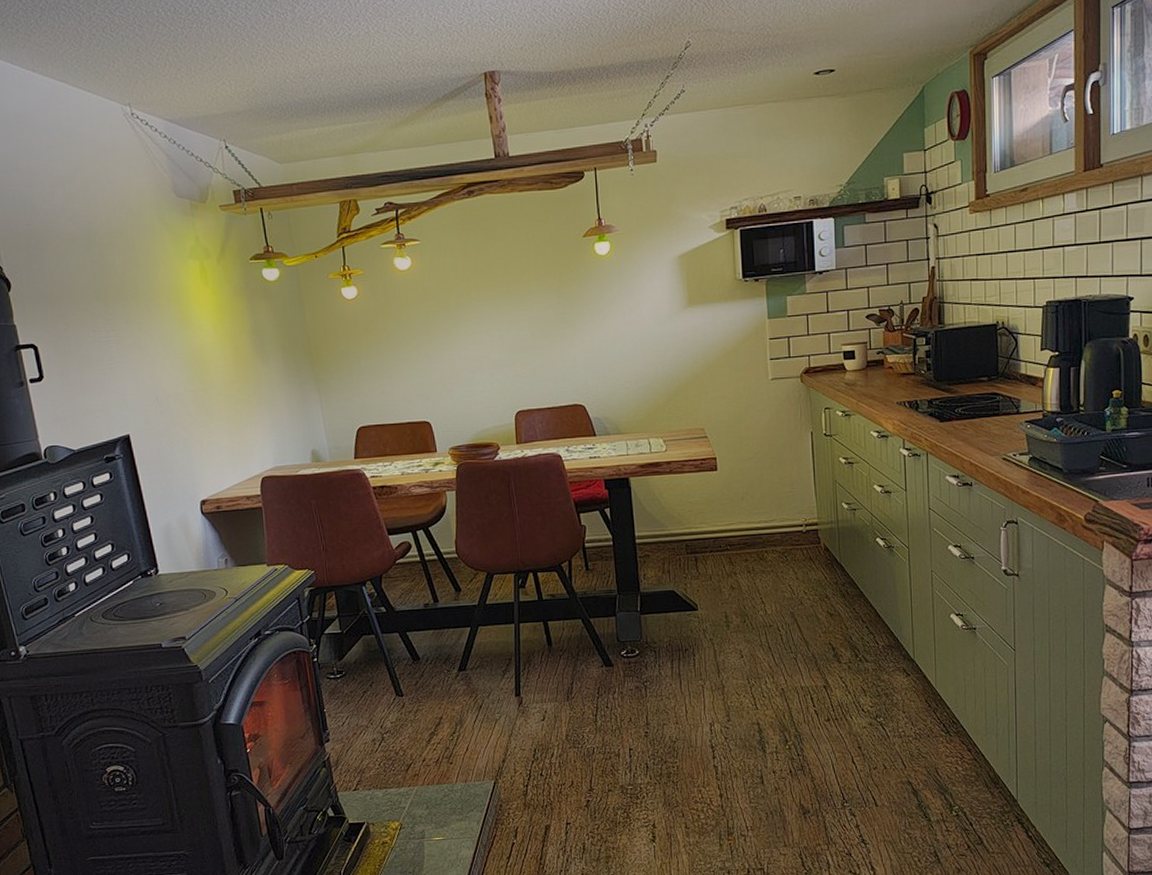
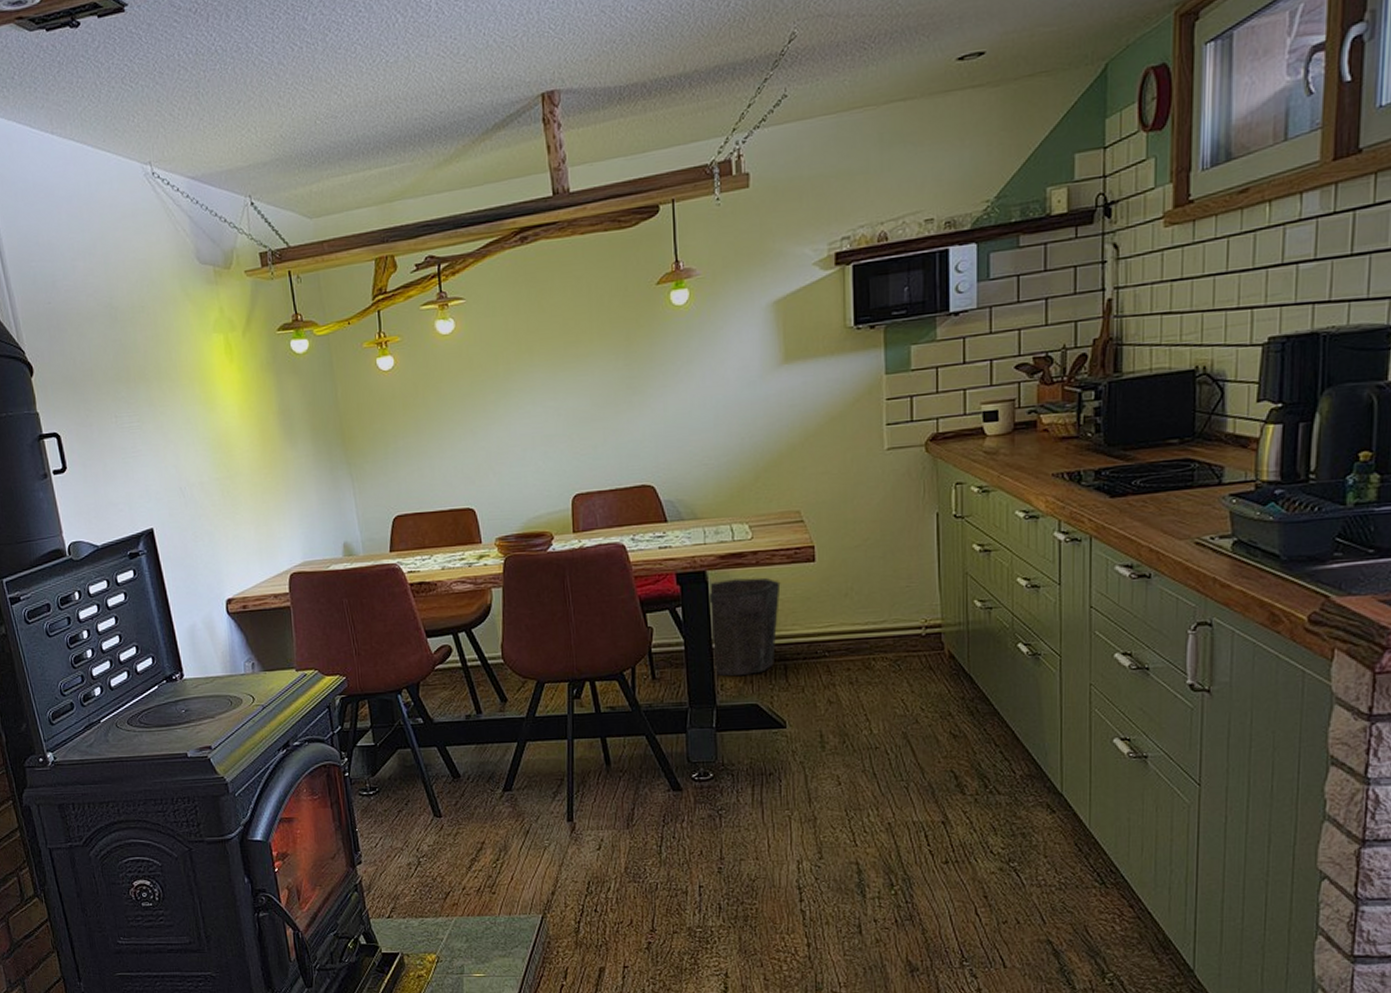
waste bin: none [632,483,690,567] -> present [709,577,781,676]

